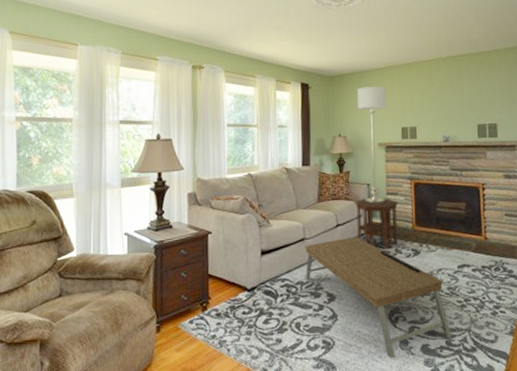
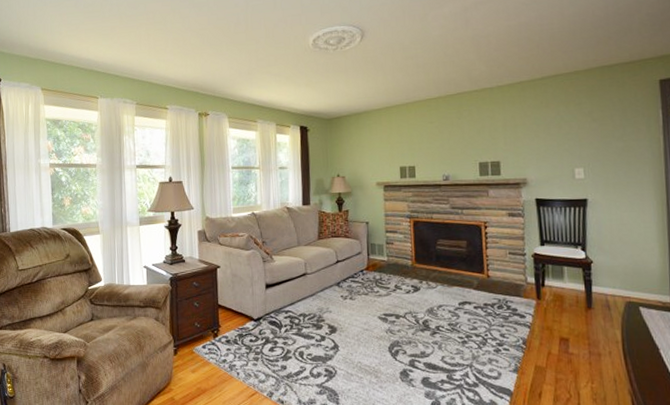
coffee table: present [305,236,452,359] -> none [306,272,453,390]
side table: present [354,197,399,249] -> none [353,235,398,285]
lamp: present [357,86,387,204] -> none [355,127,385,241]

